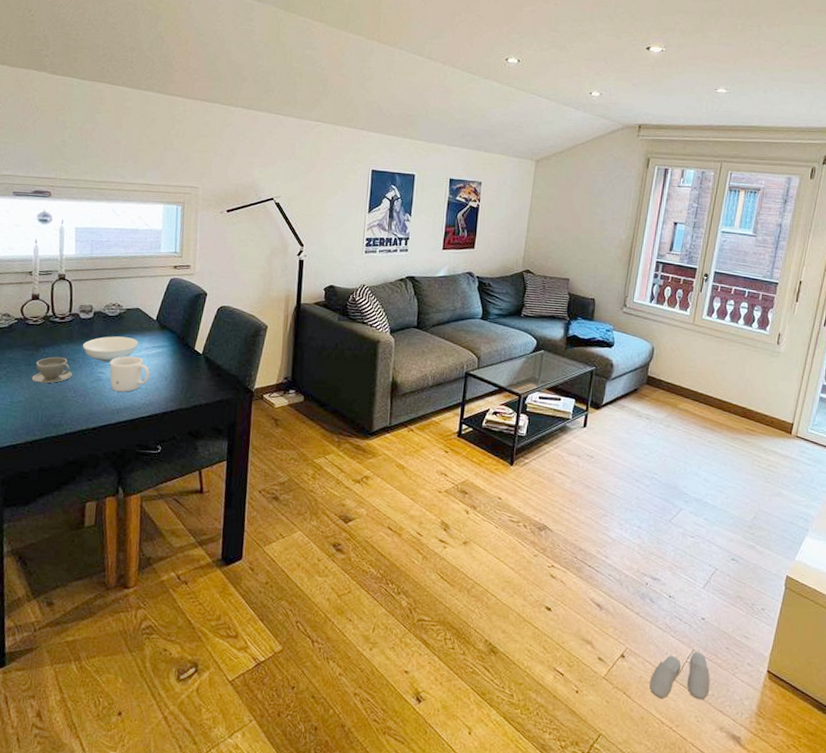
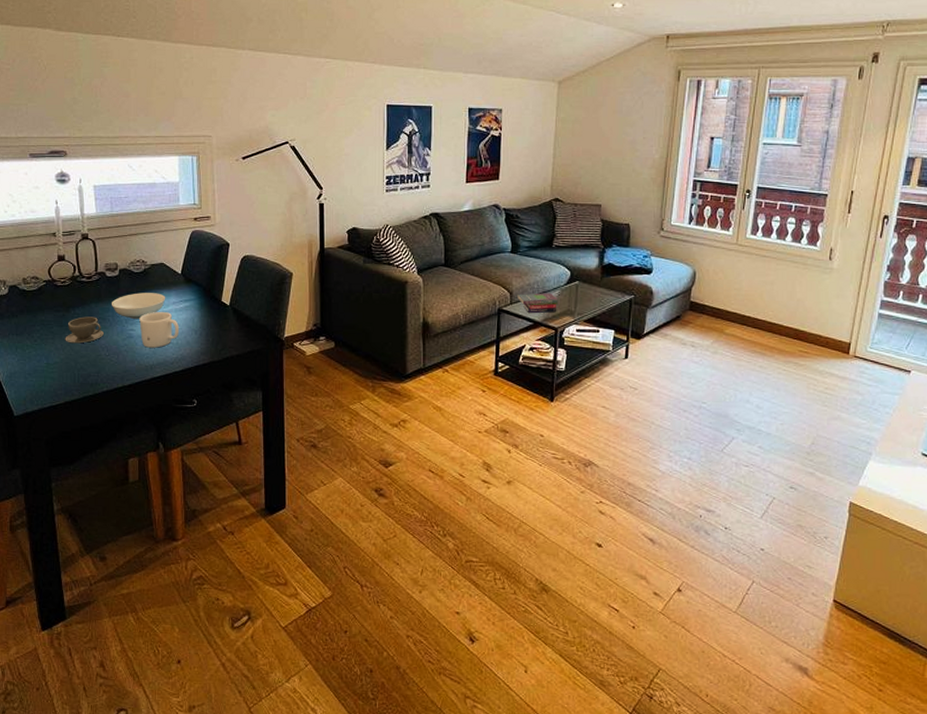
books: none [485,359,524,379] -> present [517,293,559,314]
slippers: present [649,652,710,700] -> none [709,583,773,632]

